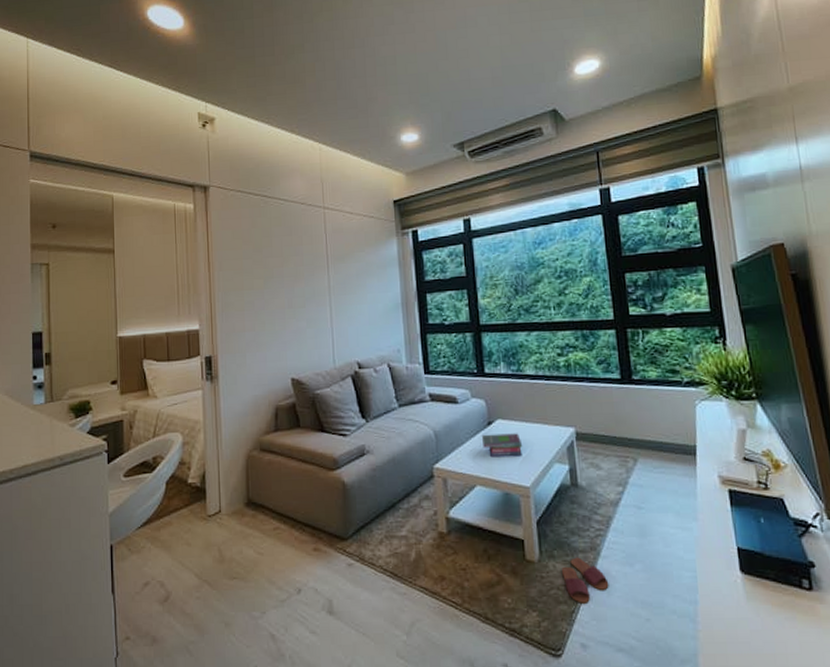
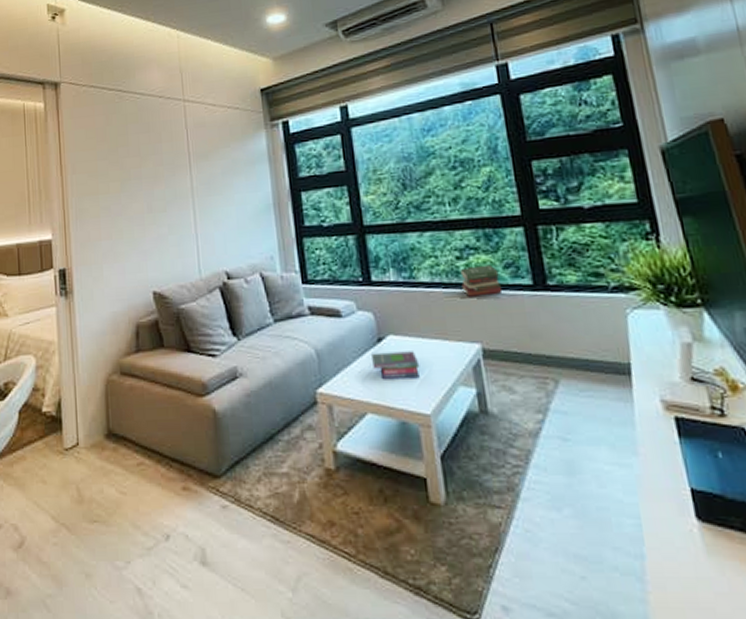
books: none [560,361,595,388] -> present [460,264,503,297]
slippers: present [561,557,609,603] -> none [473,499,533,556]

